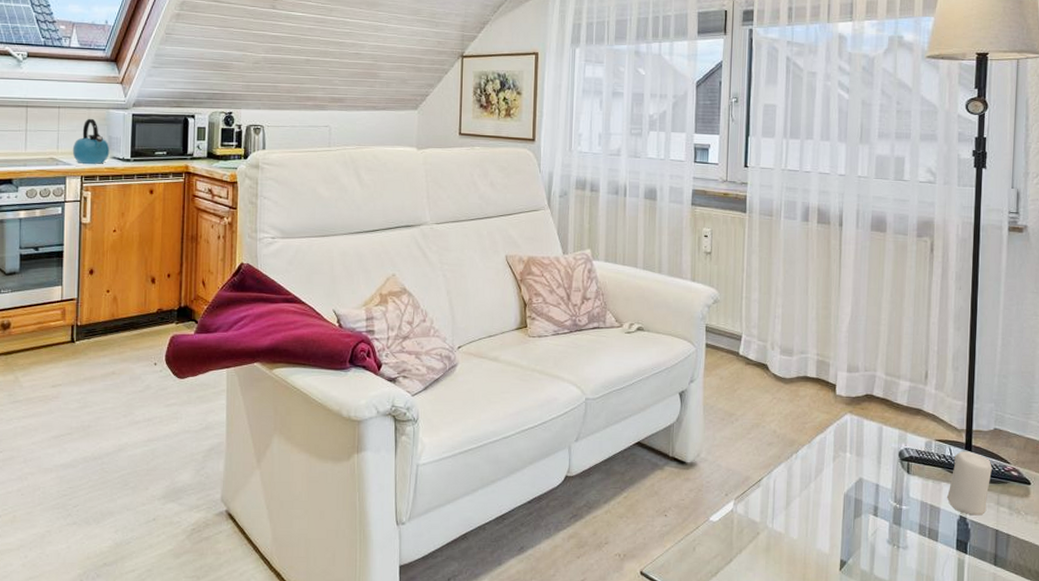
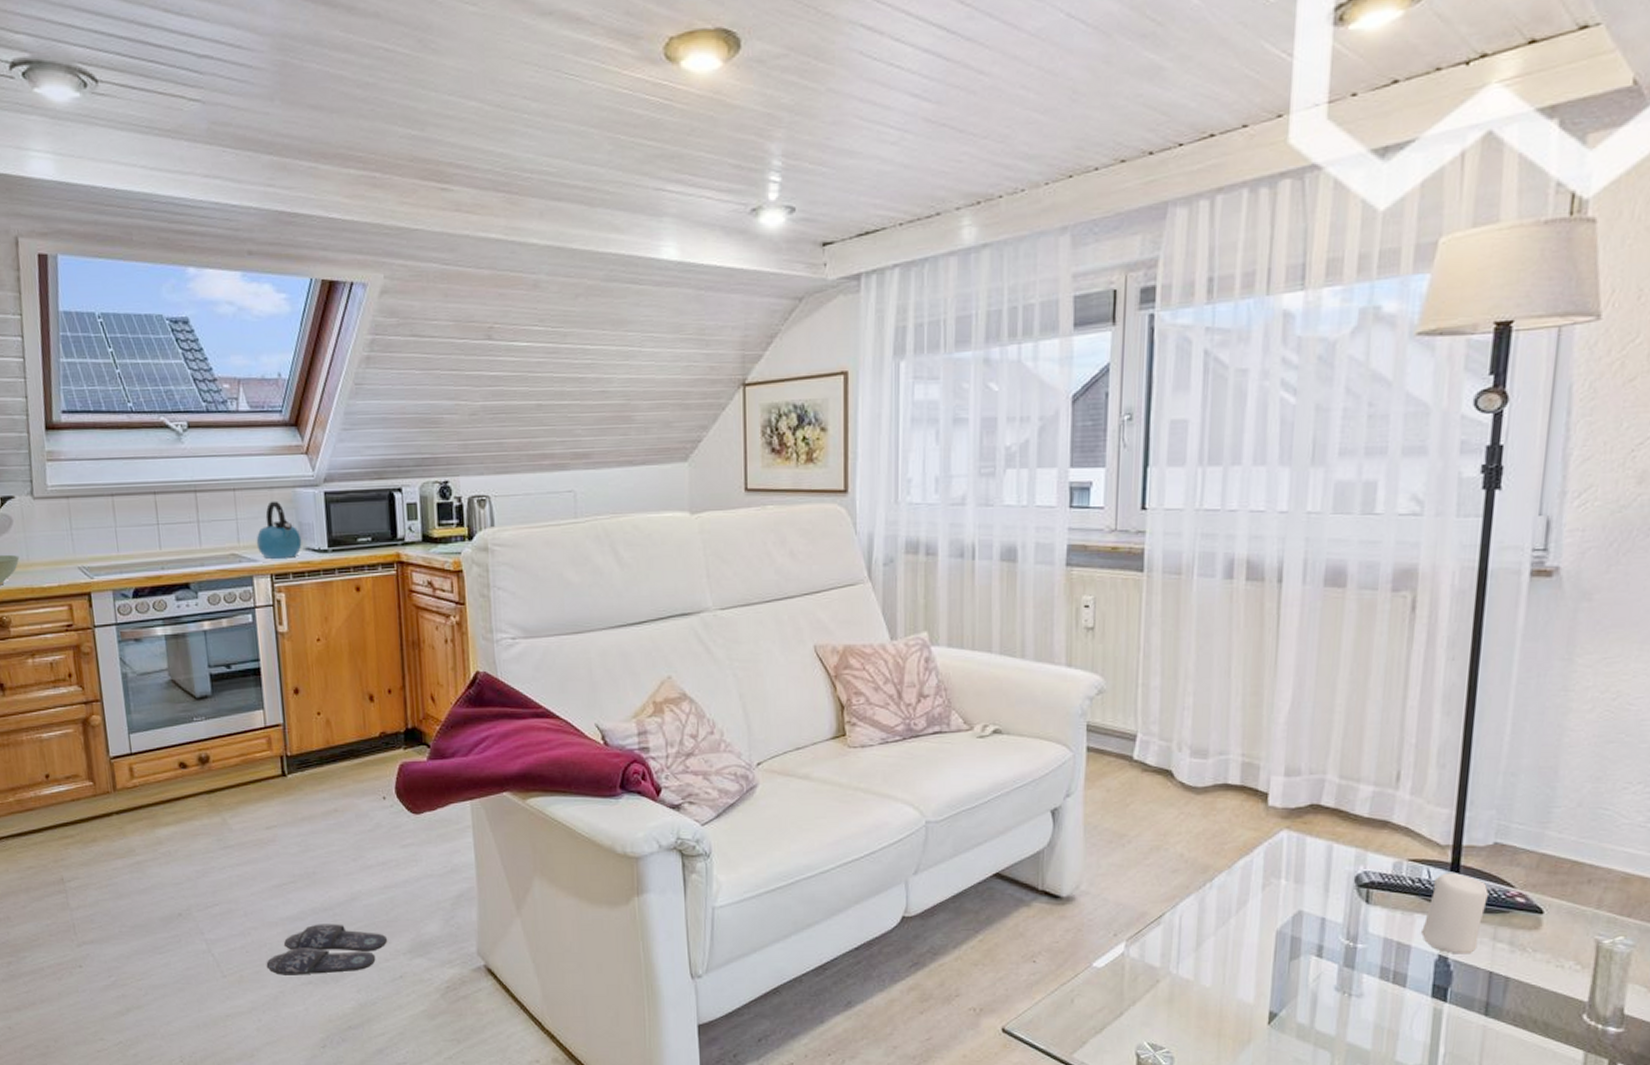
slippers: none [38,471,145,517] -> present [266,924,387,975]

